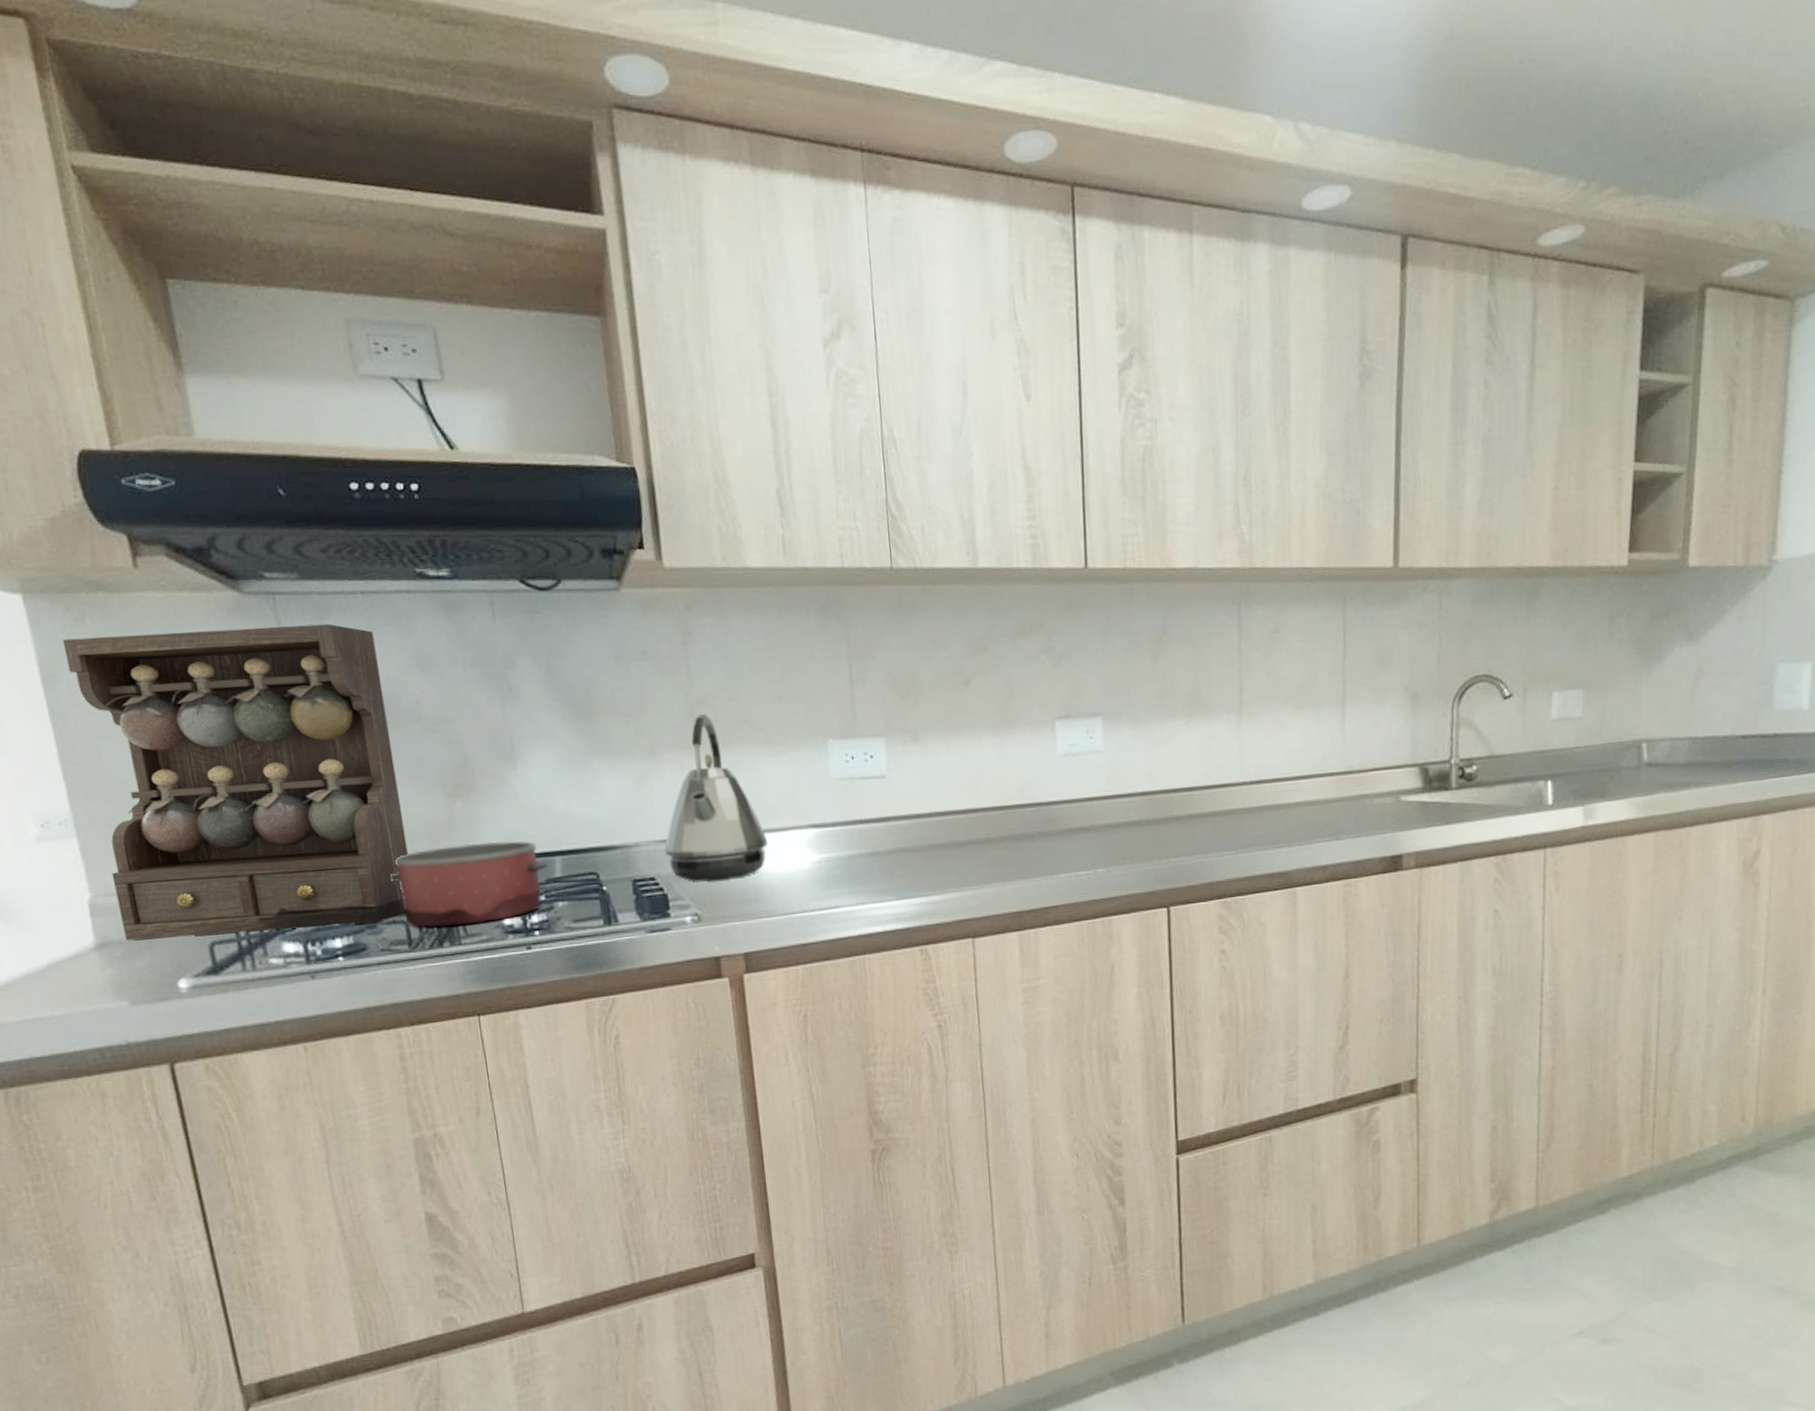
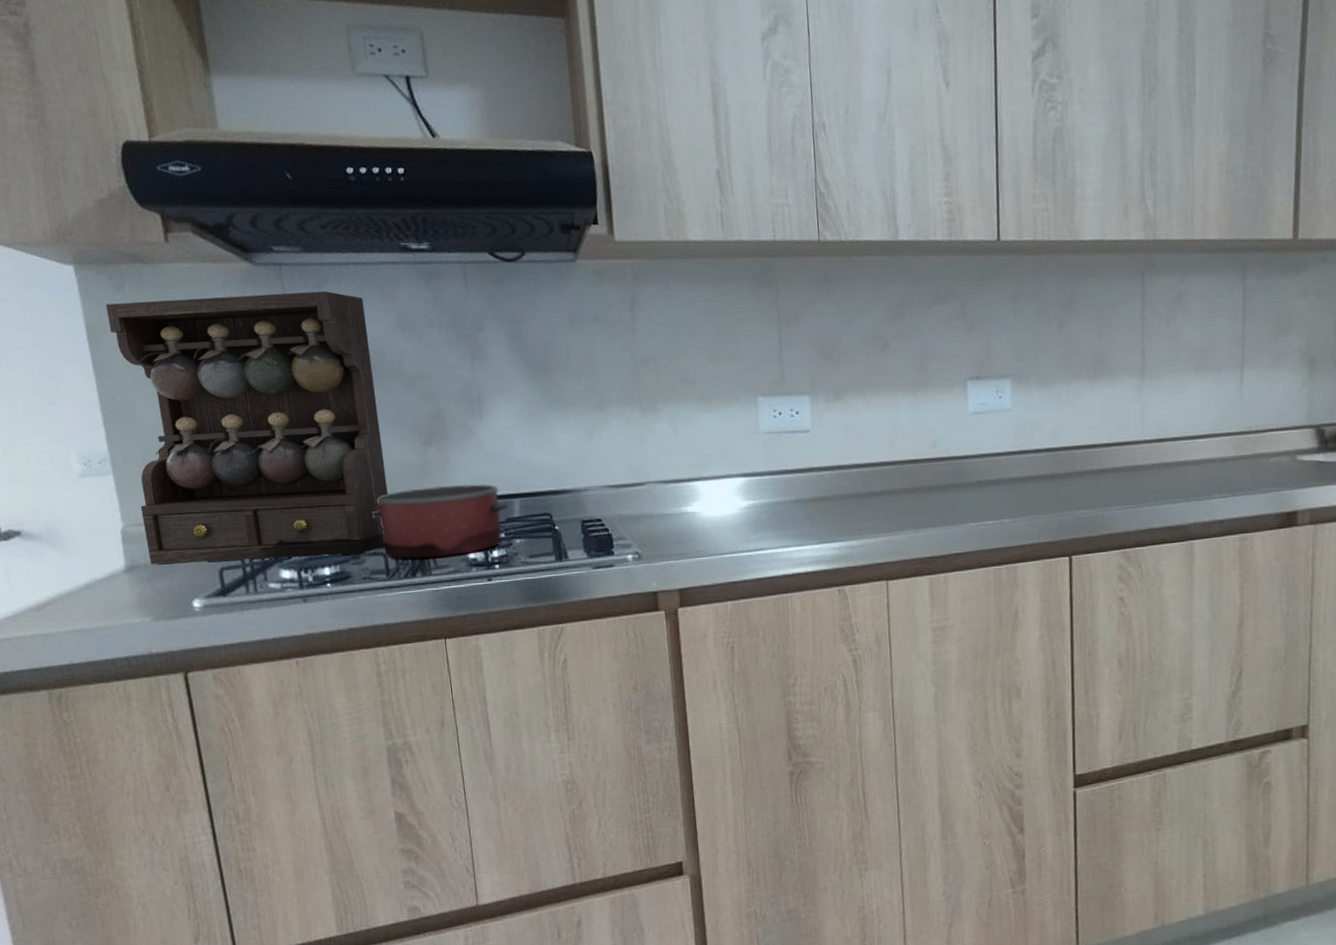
kettle: present [663,714,769,881] -> none [609,373,703,523]

